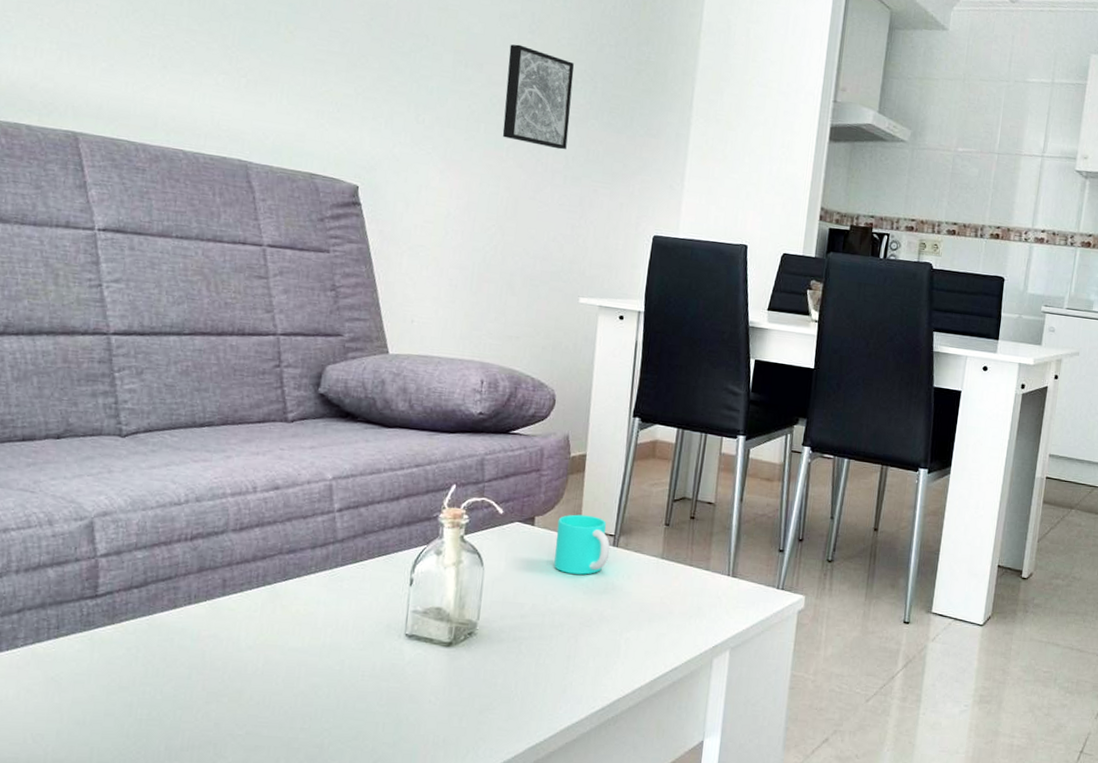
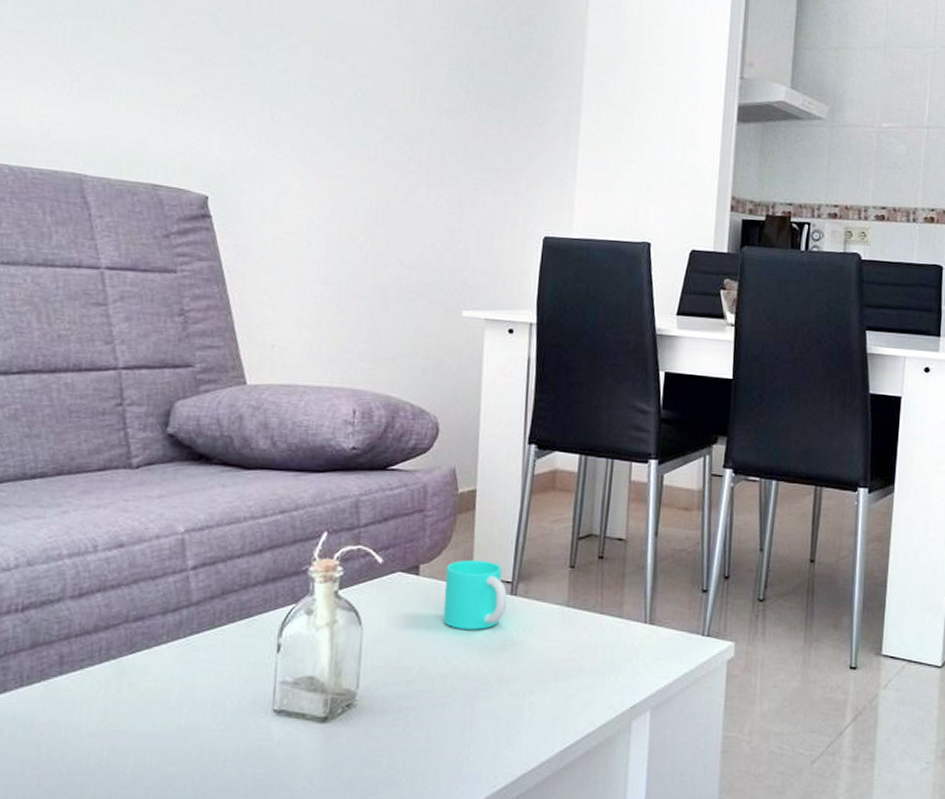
wall art: present [502,44,574,150] -> none [369,30,448,145]

